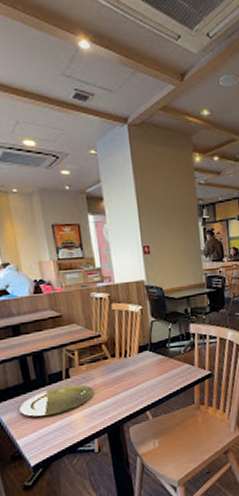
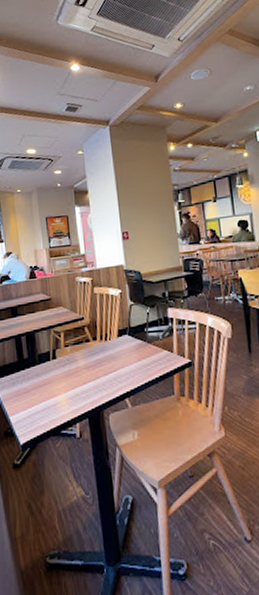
plate: present [19,384,95,418] -> none [13,365,78,396]

